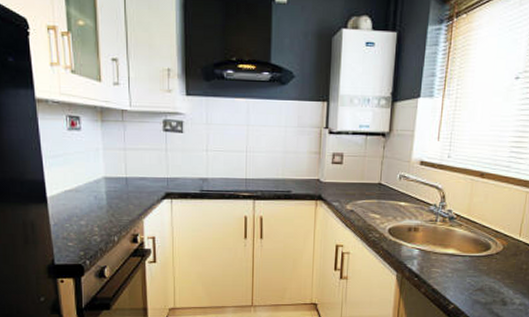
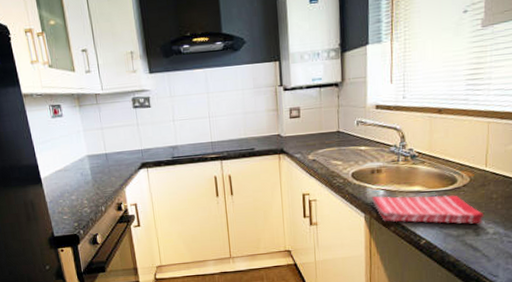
dish towel: none [405,255,513,294] -> present [371,195,485,224]

